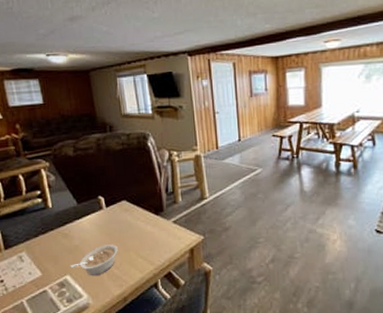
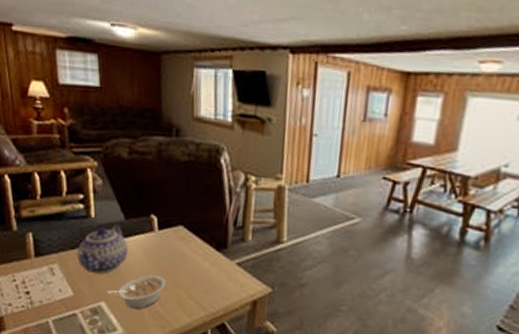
teapot: none [41,210,84,253] -> present [77,225,128,274]

